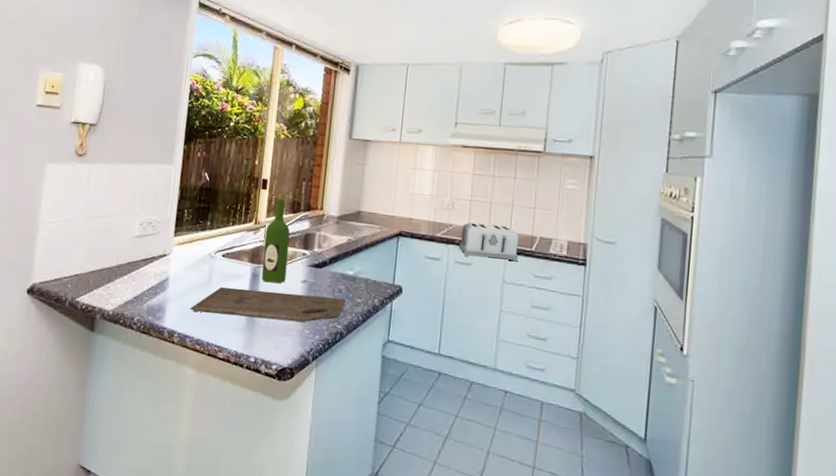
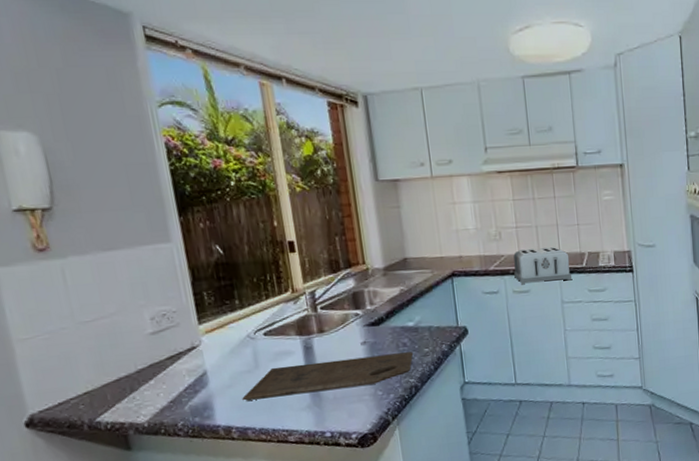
wine bottle: present [261,193,290,283] -> none [306,253,344,353]

